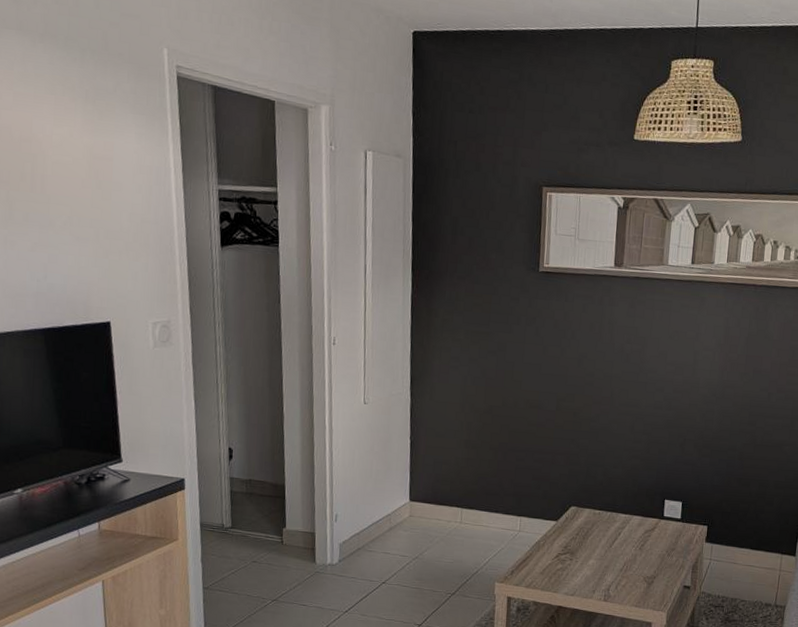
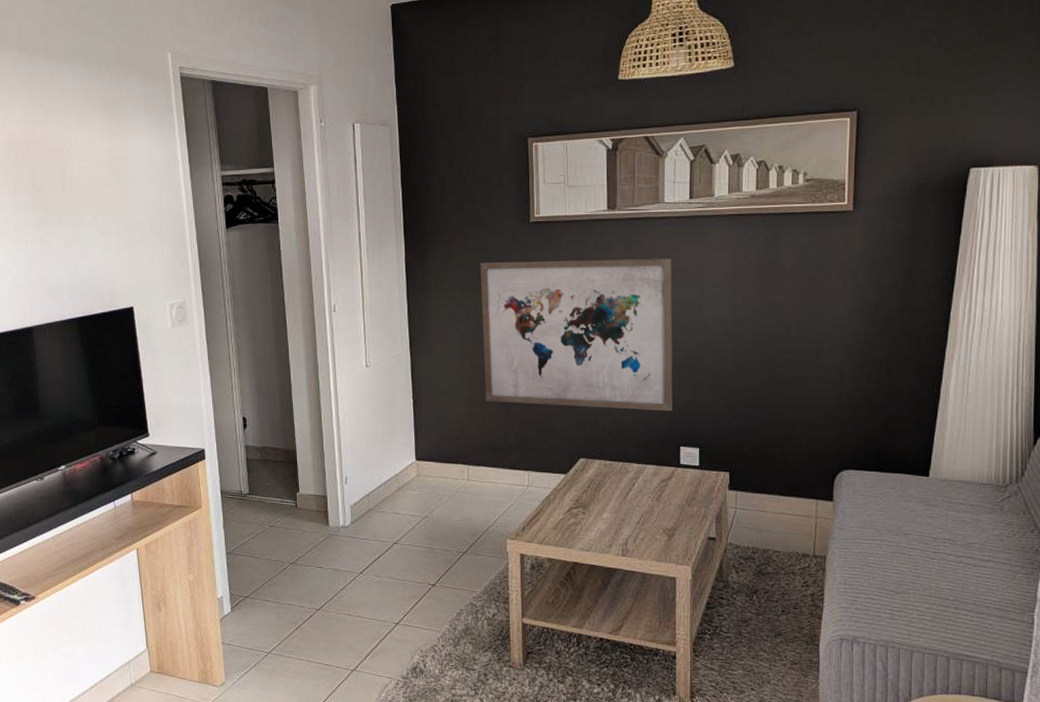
wall art: none [483,307,671,466] -> present [480,258,673,412]

